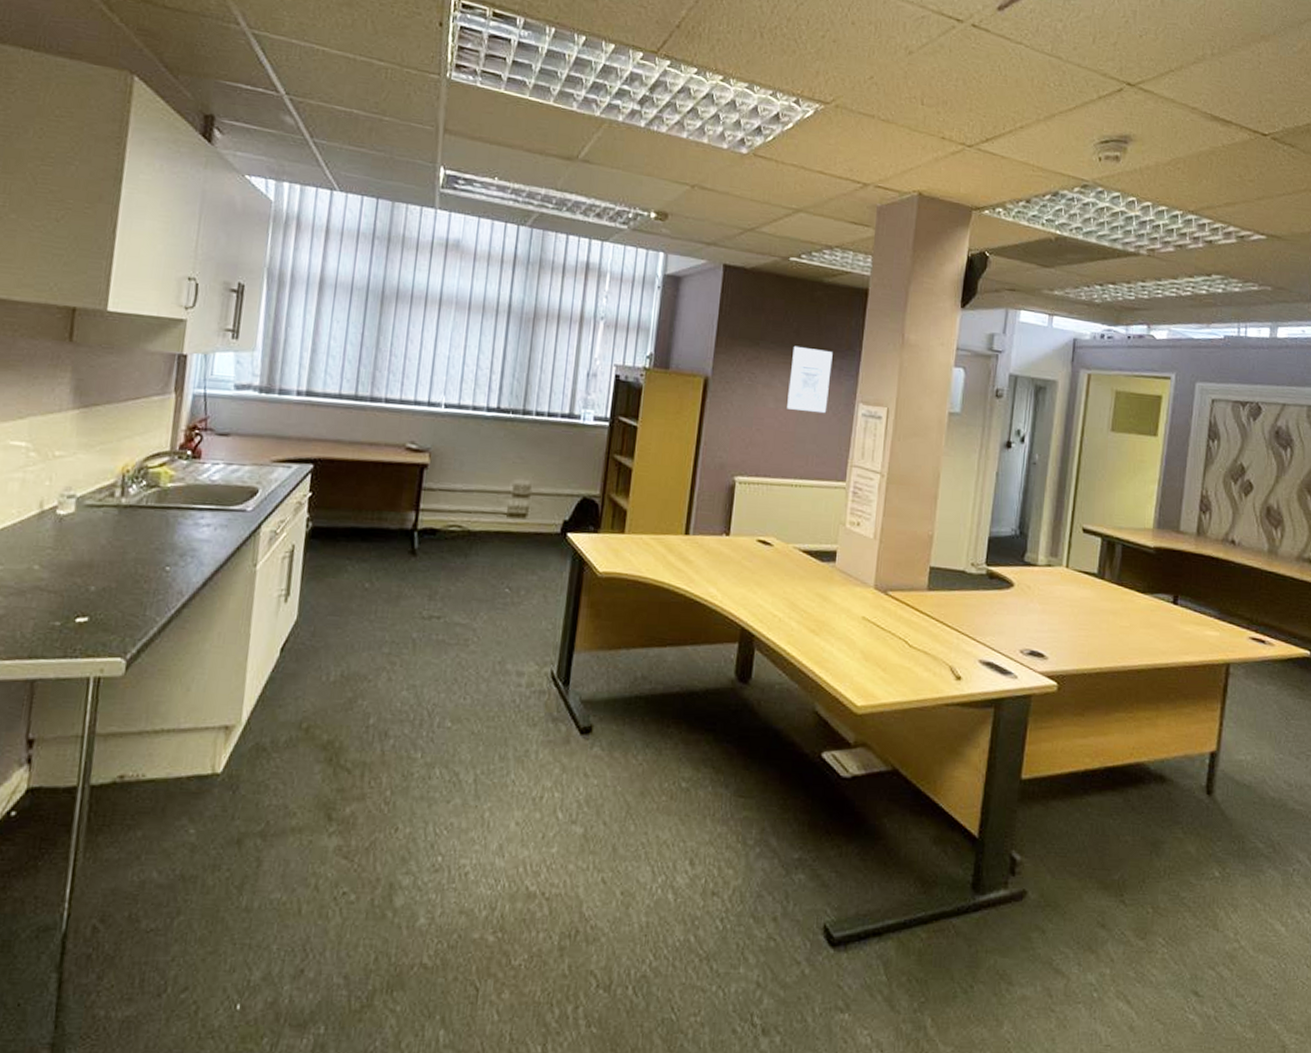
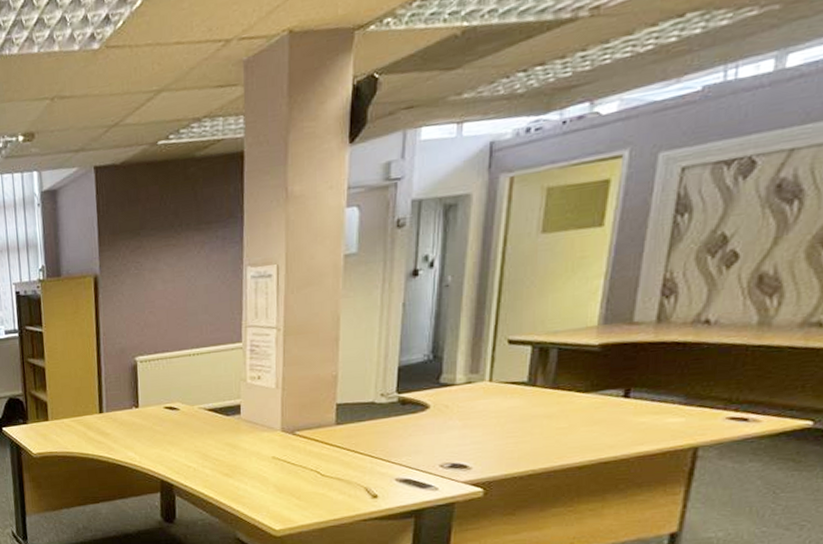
wall art: present [787,345,833,414] -> none [173,223,215,288]

